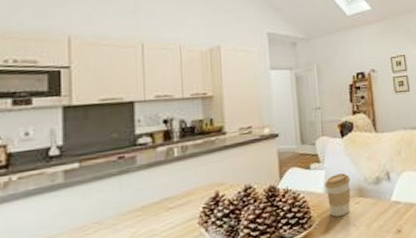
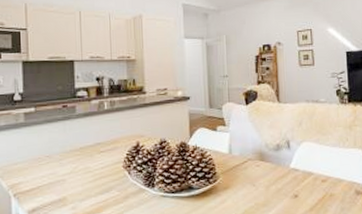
coffee cup: present [325,173,351,217] -> none [229,138,253,176]

